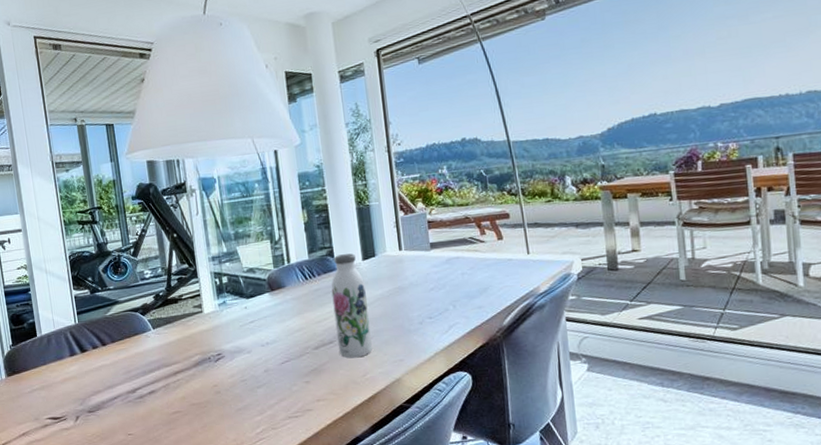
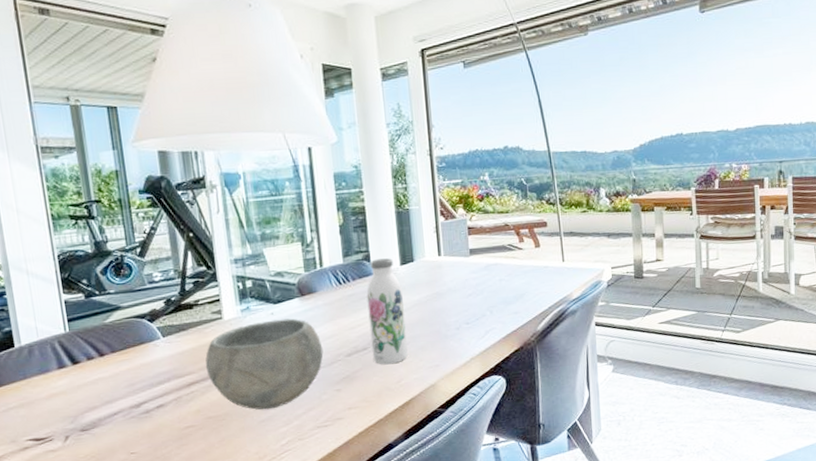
bowl: none [188,312,293,399] -> present [205,318,324,410]

